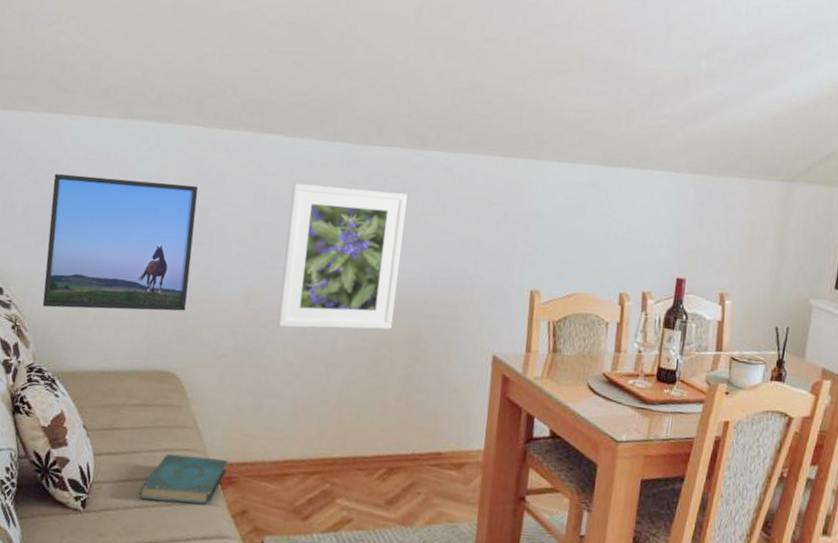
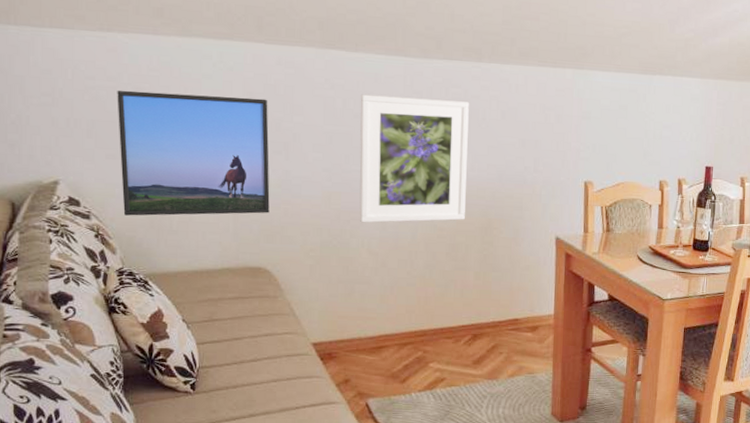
book: present [138,453,228,505] -> none [245,337,327,378]

